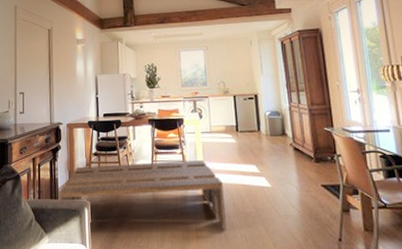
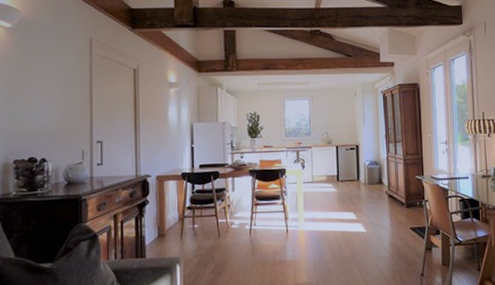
coffee table: present [58,160,226,231] -> none [145,210,323,276]

